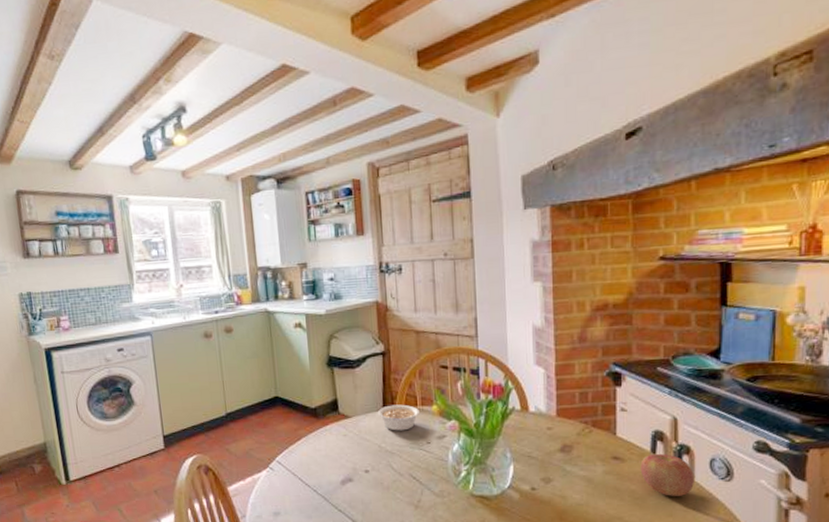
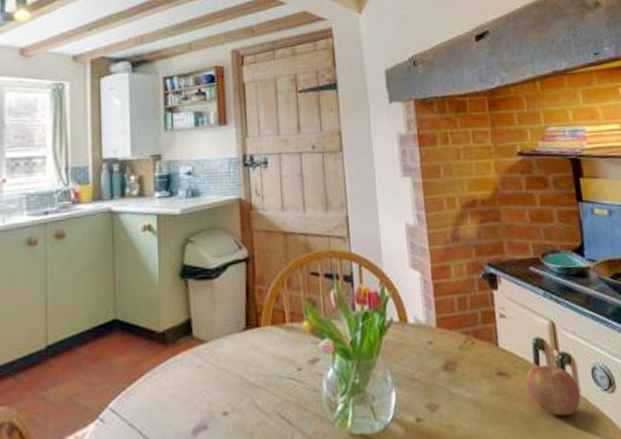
legume: present [377,404,423,431] -> none [239,321,293,357]

